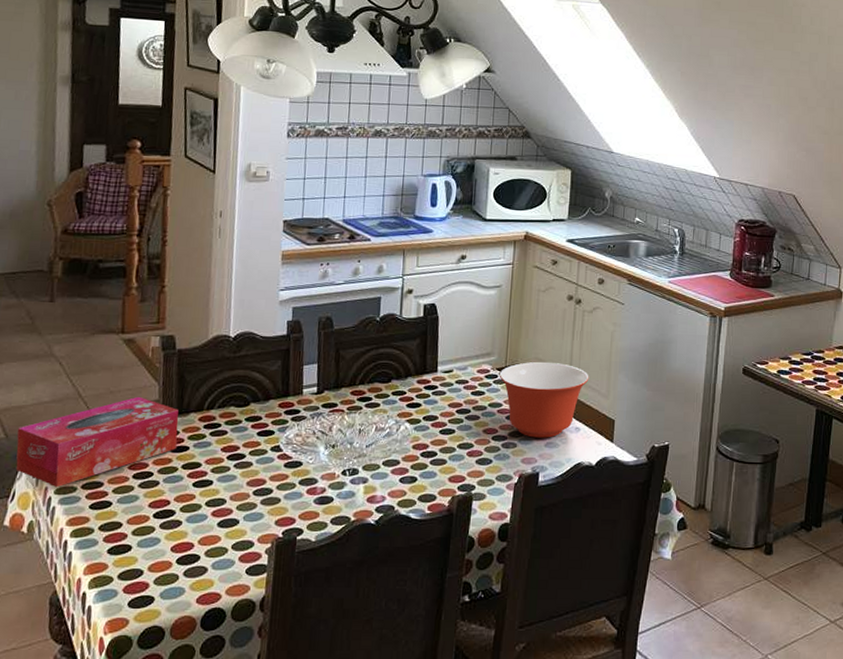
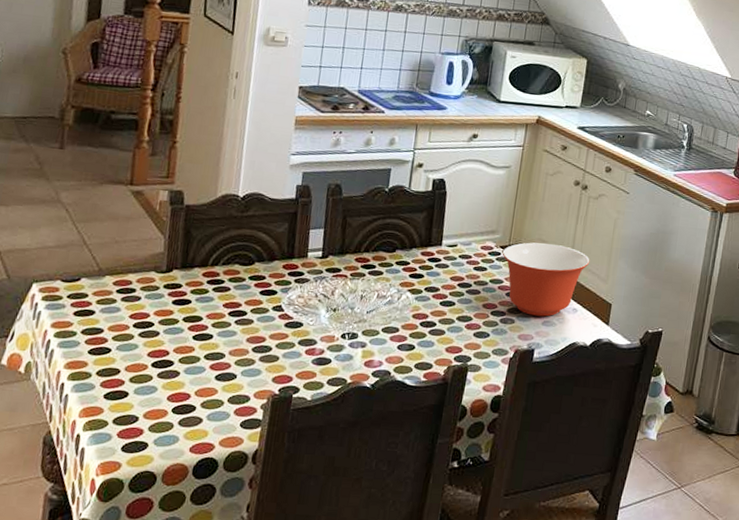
tissue box: present [16,396,179,488] -> none [16,247,183,331]

